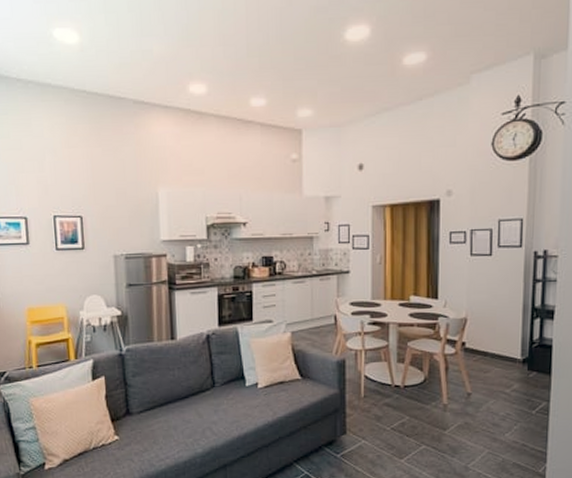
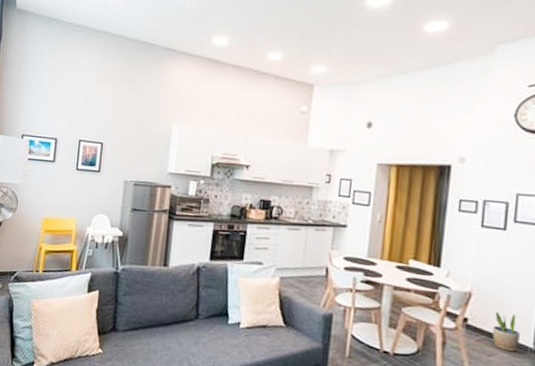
potted plant: none [487,331,509,366] -> present [492,311,520,352]

